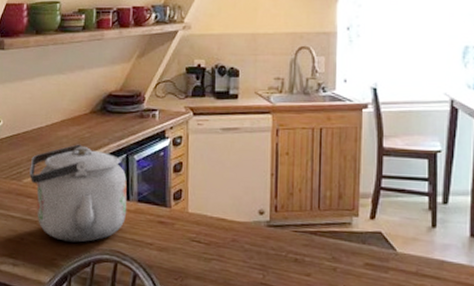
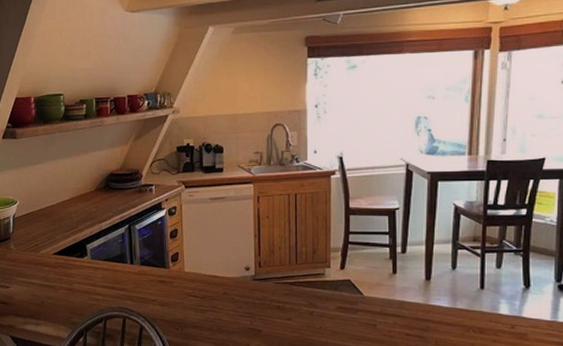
kettle: present [29,144,127,243] -> none [45,218,132,302]

